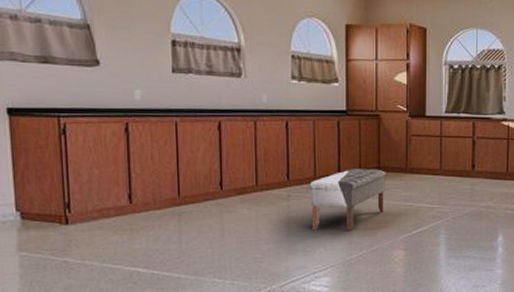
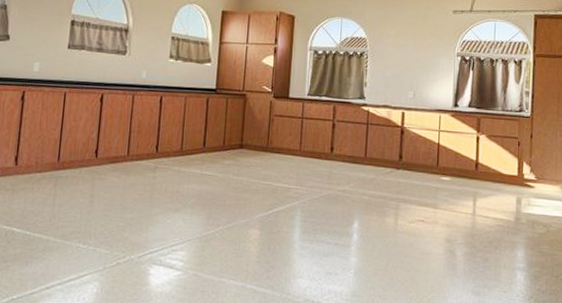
bench: present [309,169,386,232] -> none [174,145,248,207]

